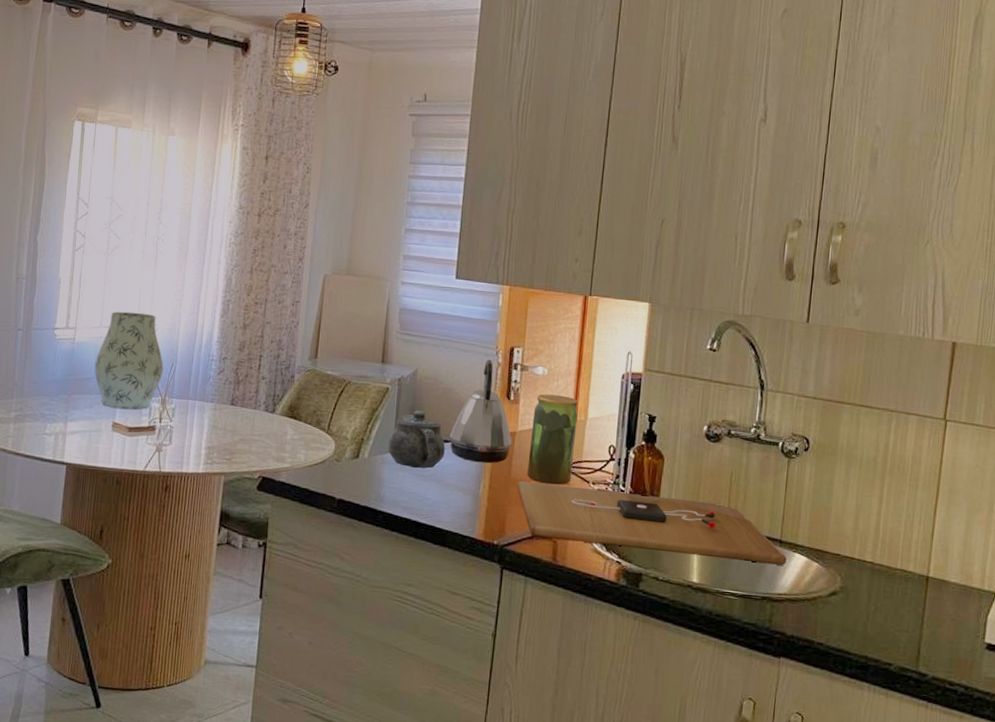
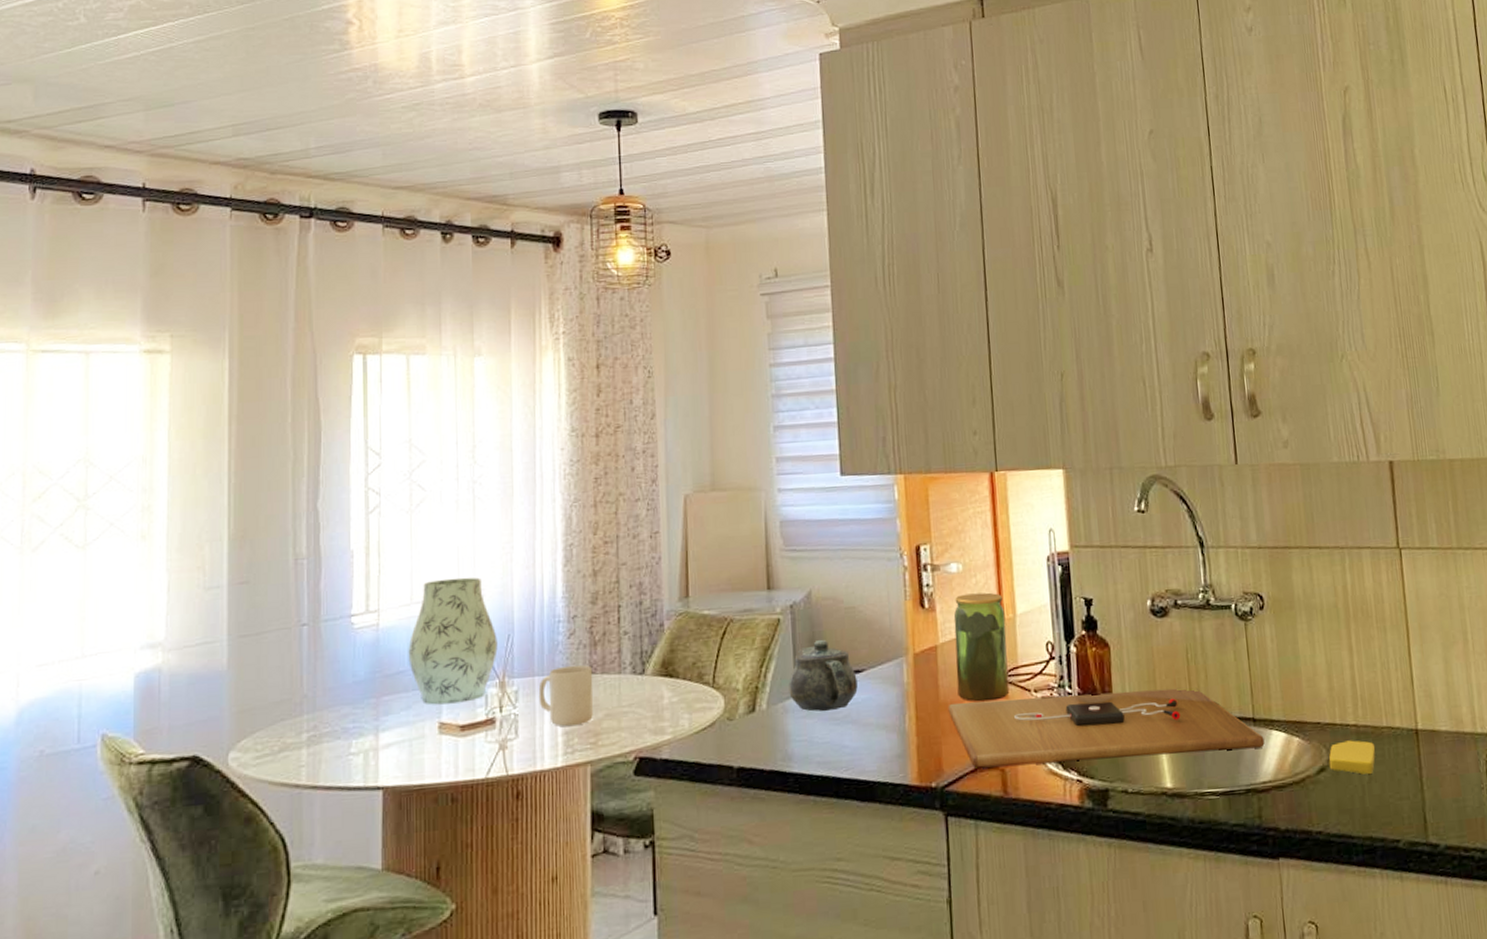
cup: none [190,396,234,444] -> present [538,665,594,727]
kettle: present [449,359,512,464] -> none [860,564,935,691]
sponge: none [840,573,886,606] -> present [1329,740,1376,775]

